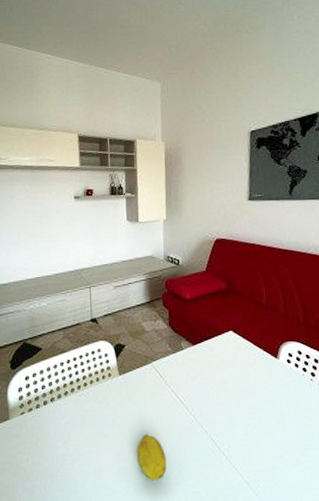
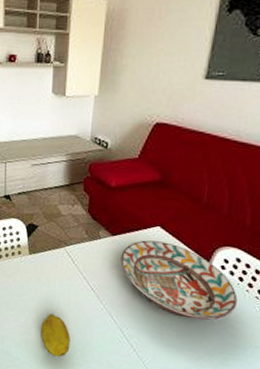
decorative bowl: none [202,345,306,415] -> present [120,240,238,320]

